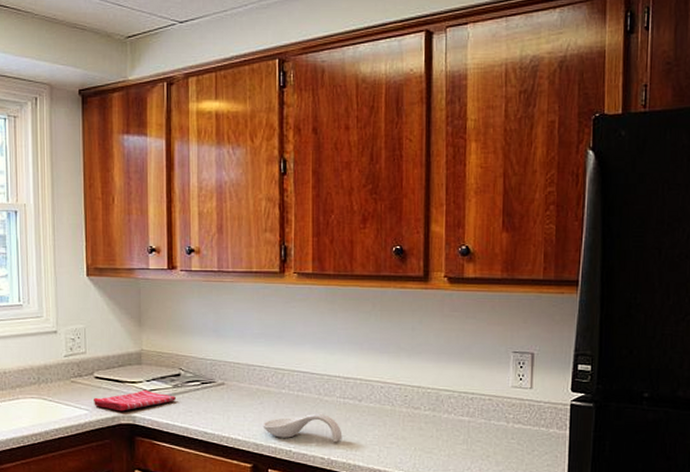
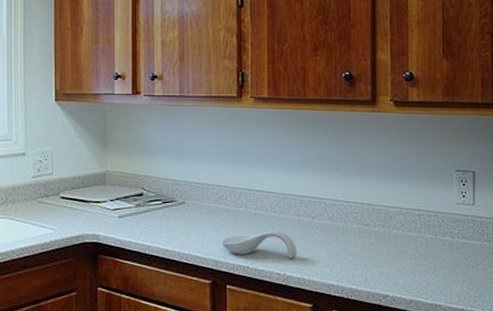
dish towel: present [93,389,176,411] -> none [58,208,138,230]

